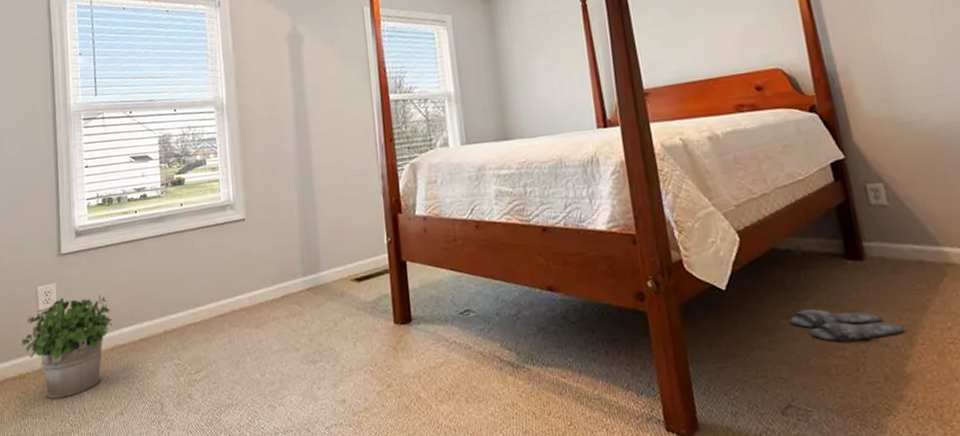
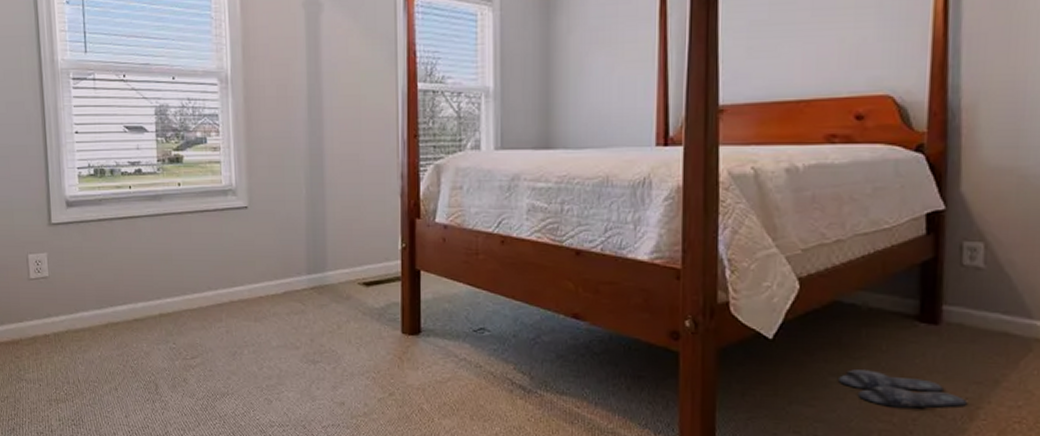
potted plant: present [20,294,113,399] -> none [13,268,106,368]

